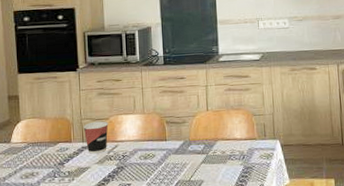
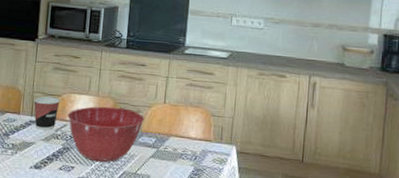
mixing bowl: none [117,121,191,176] -> present [67,106,144,163]

